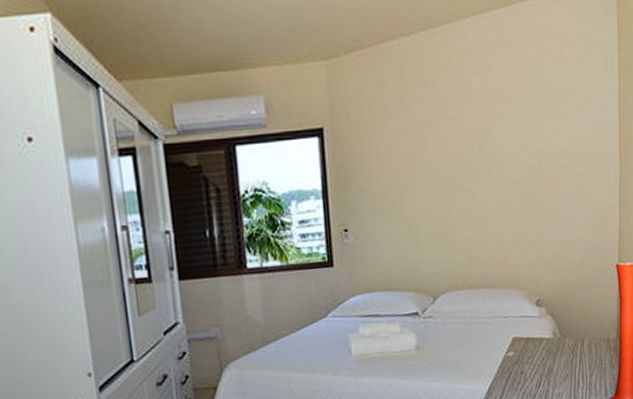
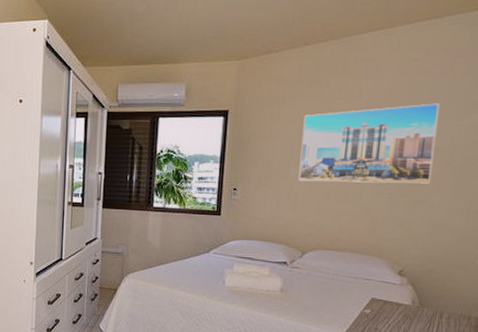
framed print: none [413,99,555,210] -> present [298,103,440,184]

